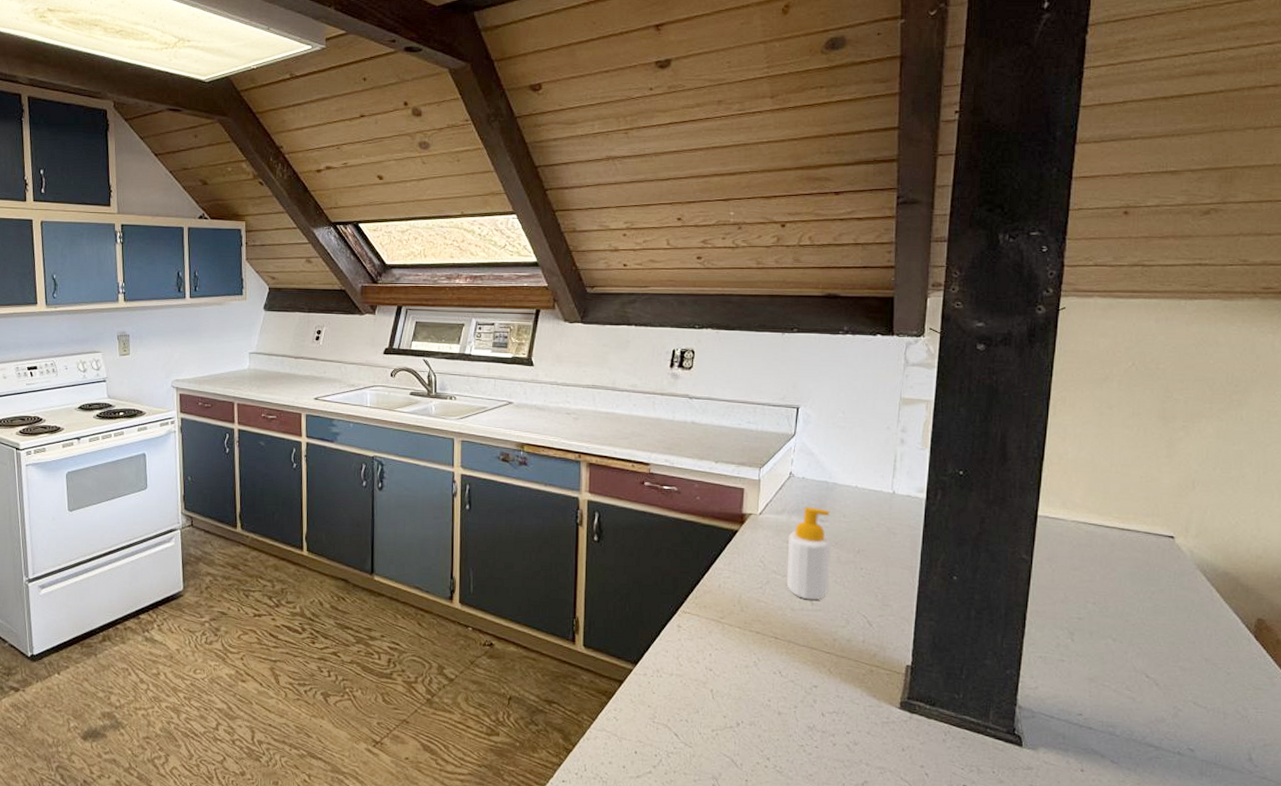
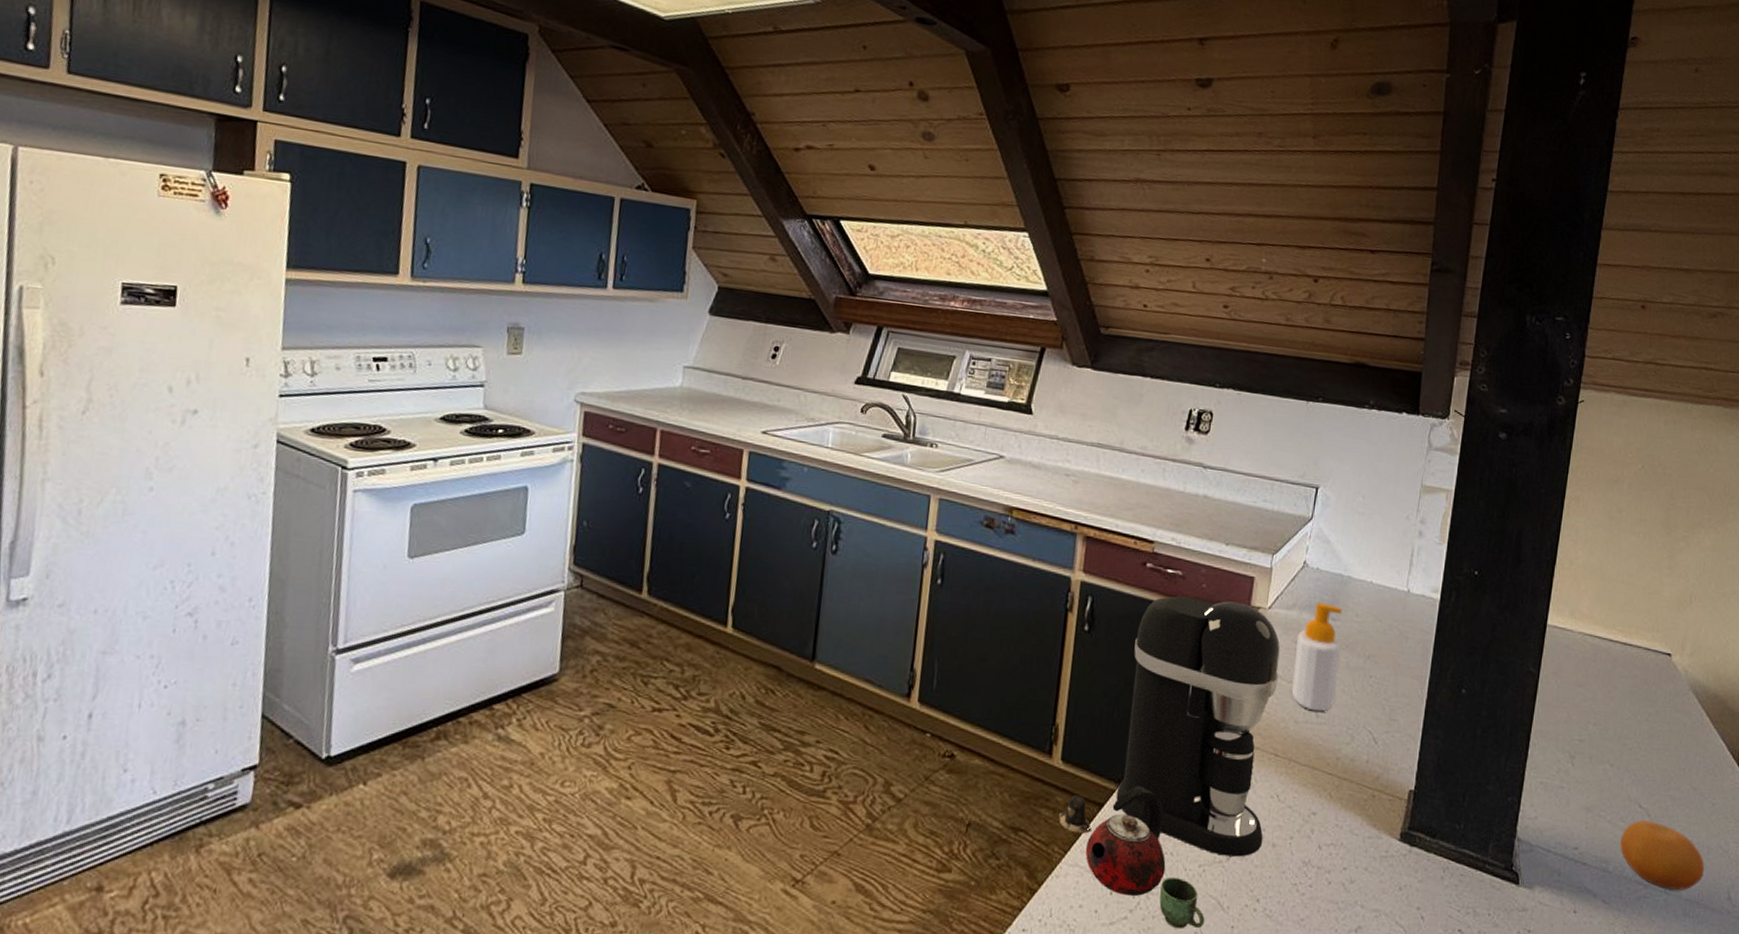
kettle: none [585,665,721,782] -> present [1059,785,1205,929]
coffee maker: none [634,508,773,723] -> present [1116,596,1280,857]
fruit: none [1127,689,1222,752] -> present [1620,820,1705,890]

